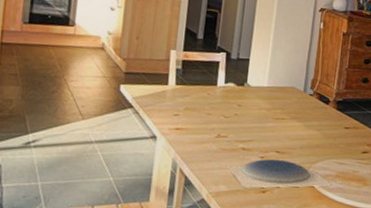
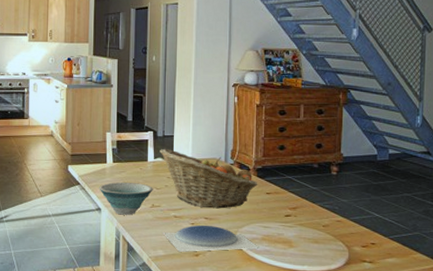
bowl: none [156,107,221,145] -> present [99,182,153,215]
fruit basket: none [232,72,337,142] -> present [160,148,258,209]

